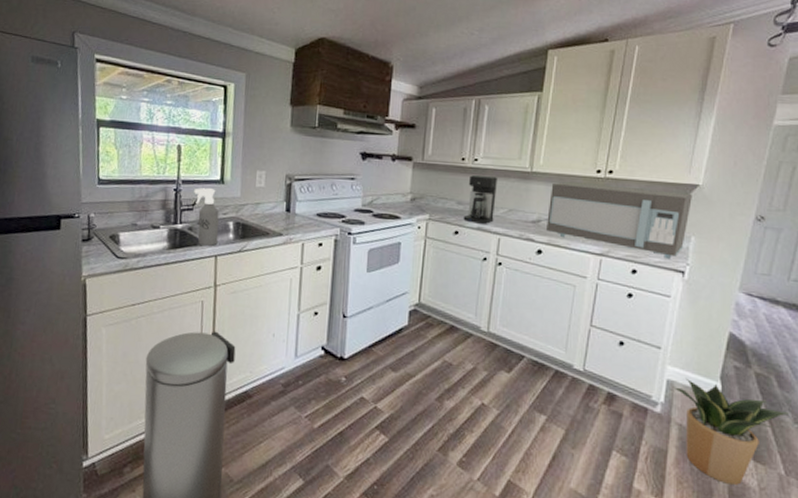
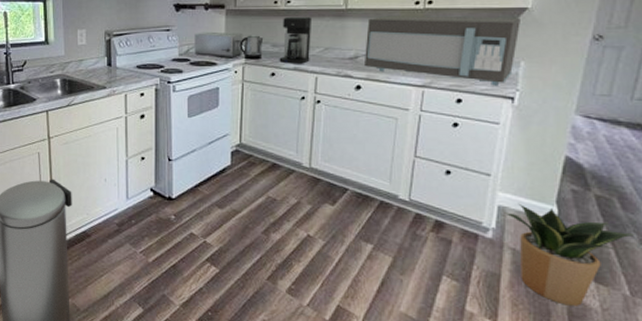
spray bottle: present [194,188,219,247] -> none [22,50,48,103]
toaster: none [378,183,429,213] -> present [194,31,243,59]
kettle: none [424,190,449,217] -> present [239,35,264,60]

